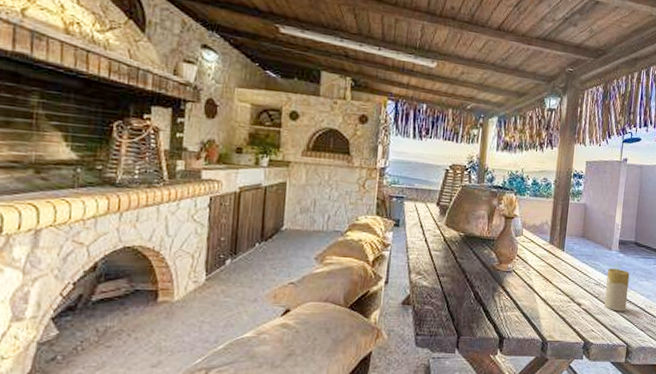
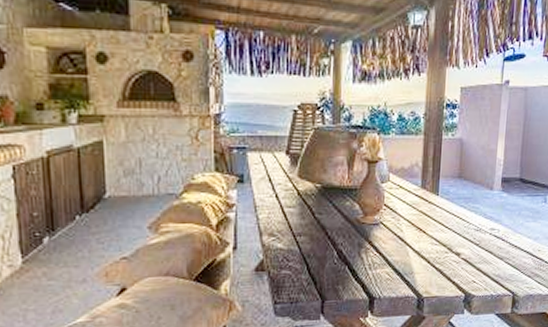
candle: present [604,268,630,312] -> none [487,210,515,259]

